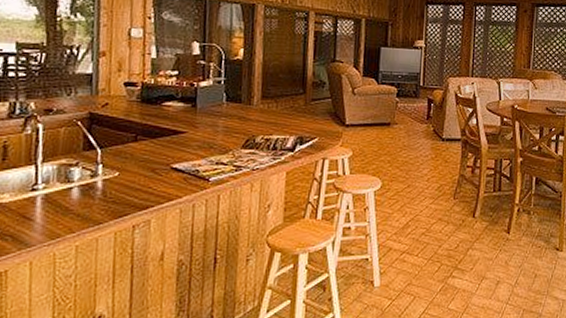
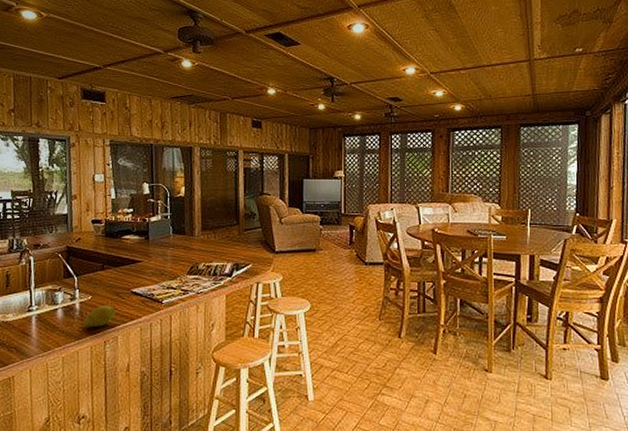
fruit: none [106,184,150,210] -> present [83,305,116,328]

